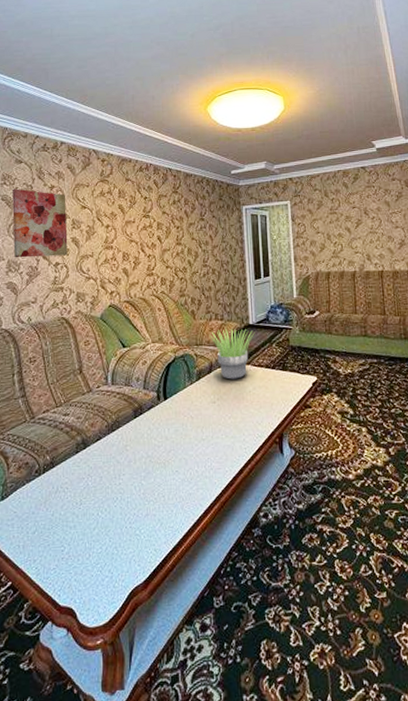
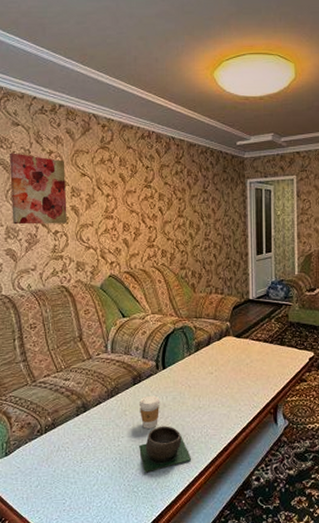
coffee cup: none [141,428,163,464] -> present [140,395,161,429]
bowl: none [141,460,196,513] -> present [139,426,192,473]
potted plant: present [210,328,255,380] -> none [209,302,254,352]

